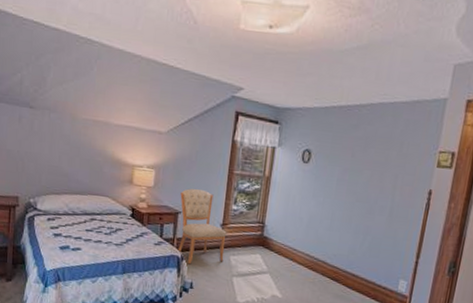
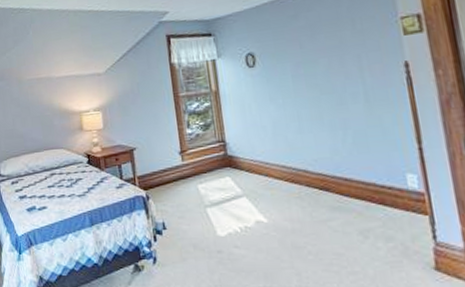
chair: present [177,188,227,265] -> none [131,120,192,203]

